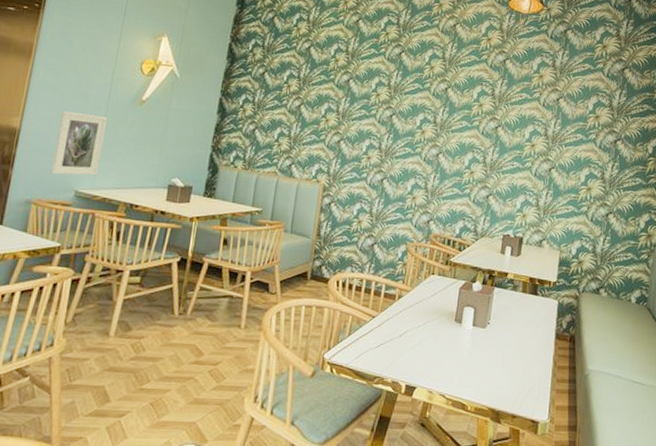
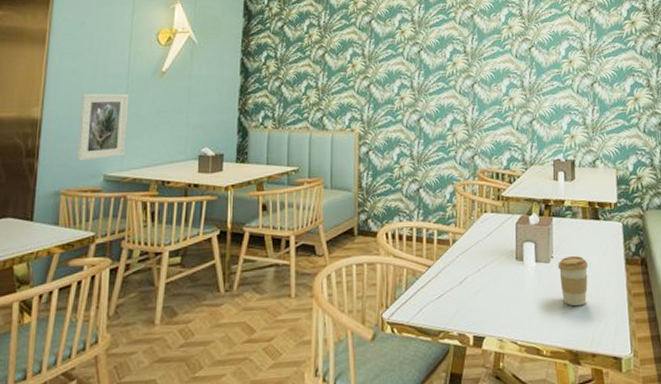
coffee cup: none [492,325,521,371] -> present [557,256,589,307]

